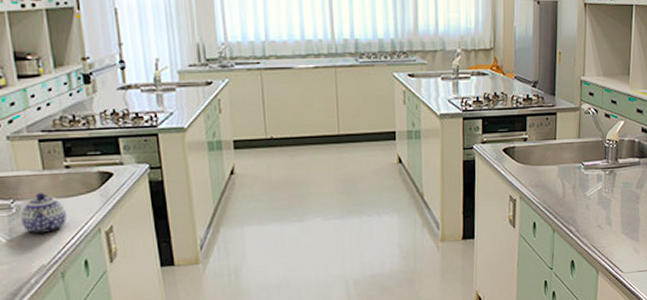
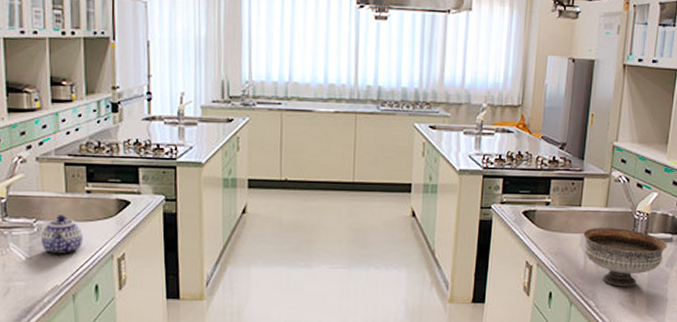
bowl: none [559,156,637,211] -> present [582,227,668,287]

